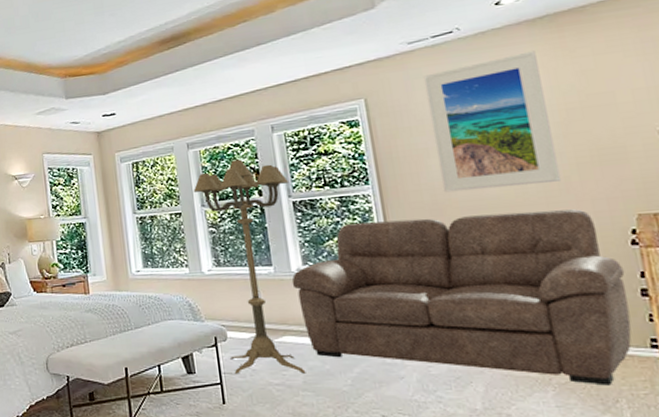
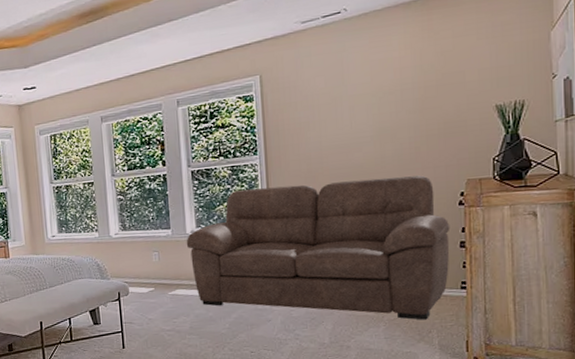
floor lamp: present [193,159,306,374] -> none [105,132,193,323]
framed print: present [423,50,562,193] -> none [311,32,413,162]

